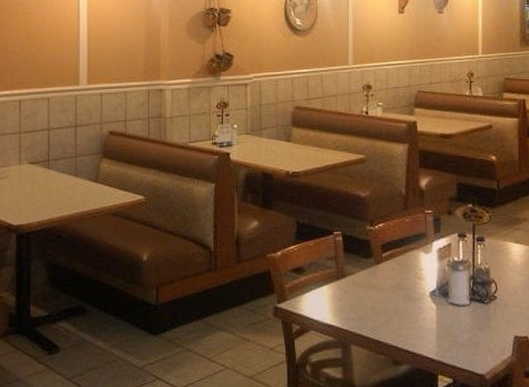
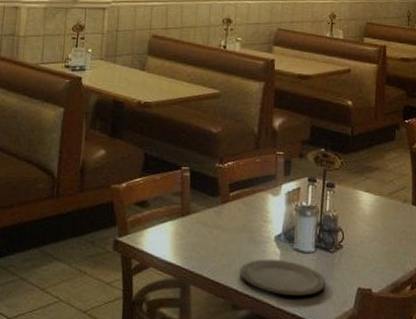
plate: none [398,314,483,348] -> present [239,258,326,296]

